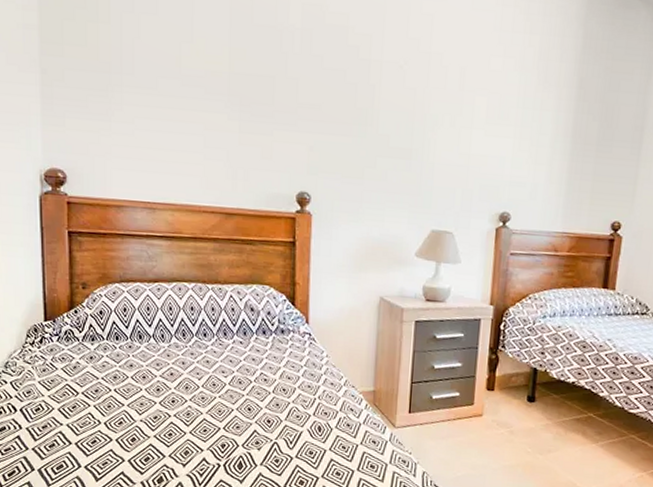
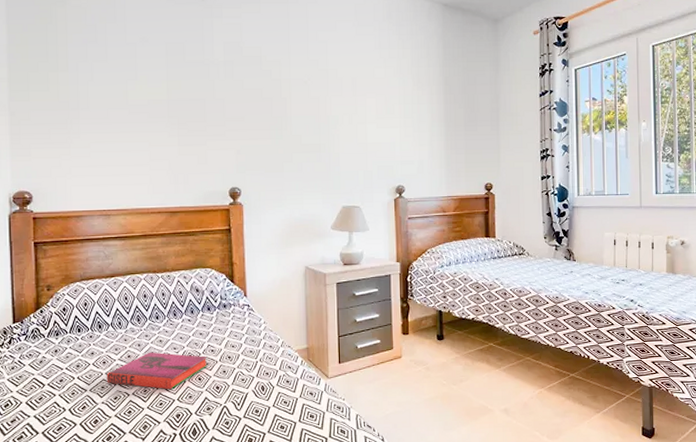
hardback book: none [146,372,259,417] -> present [106,352,208,390]

